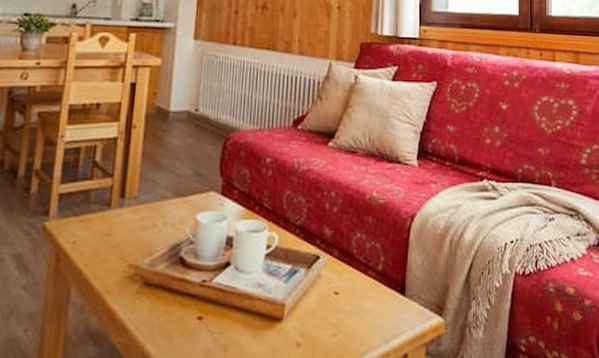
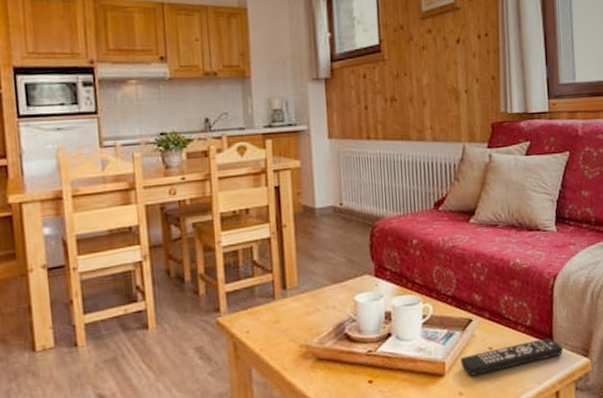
remote control: none [302,287,416,324] -> present [460,338,564,376]

